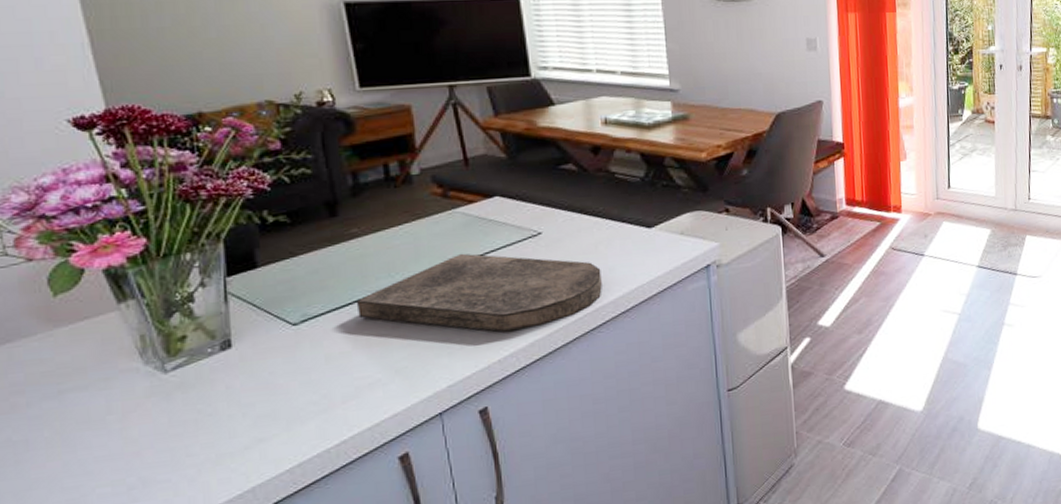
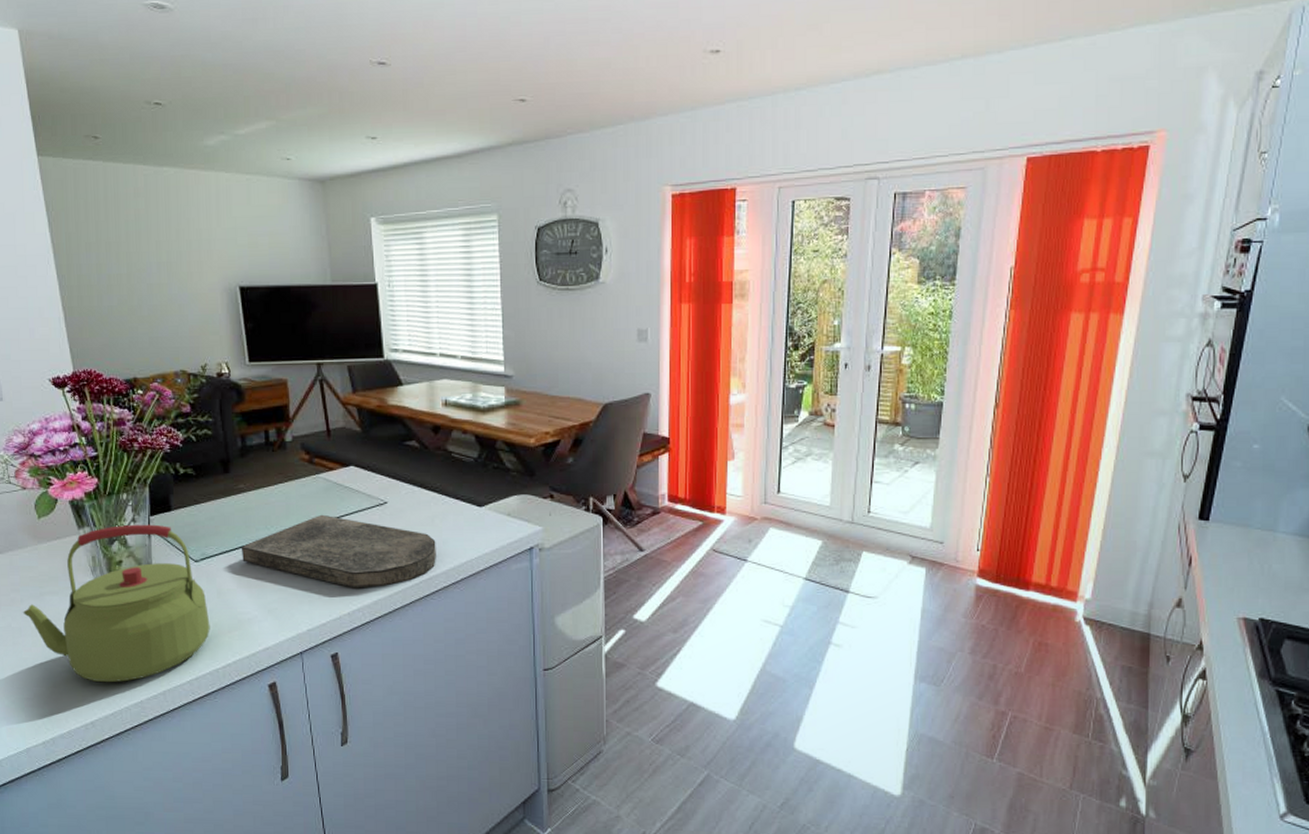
kettle: none [31,286,317,492] -> present [23,524,210,683]

